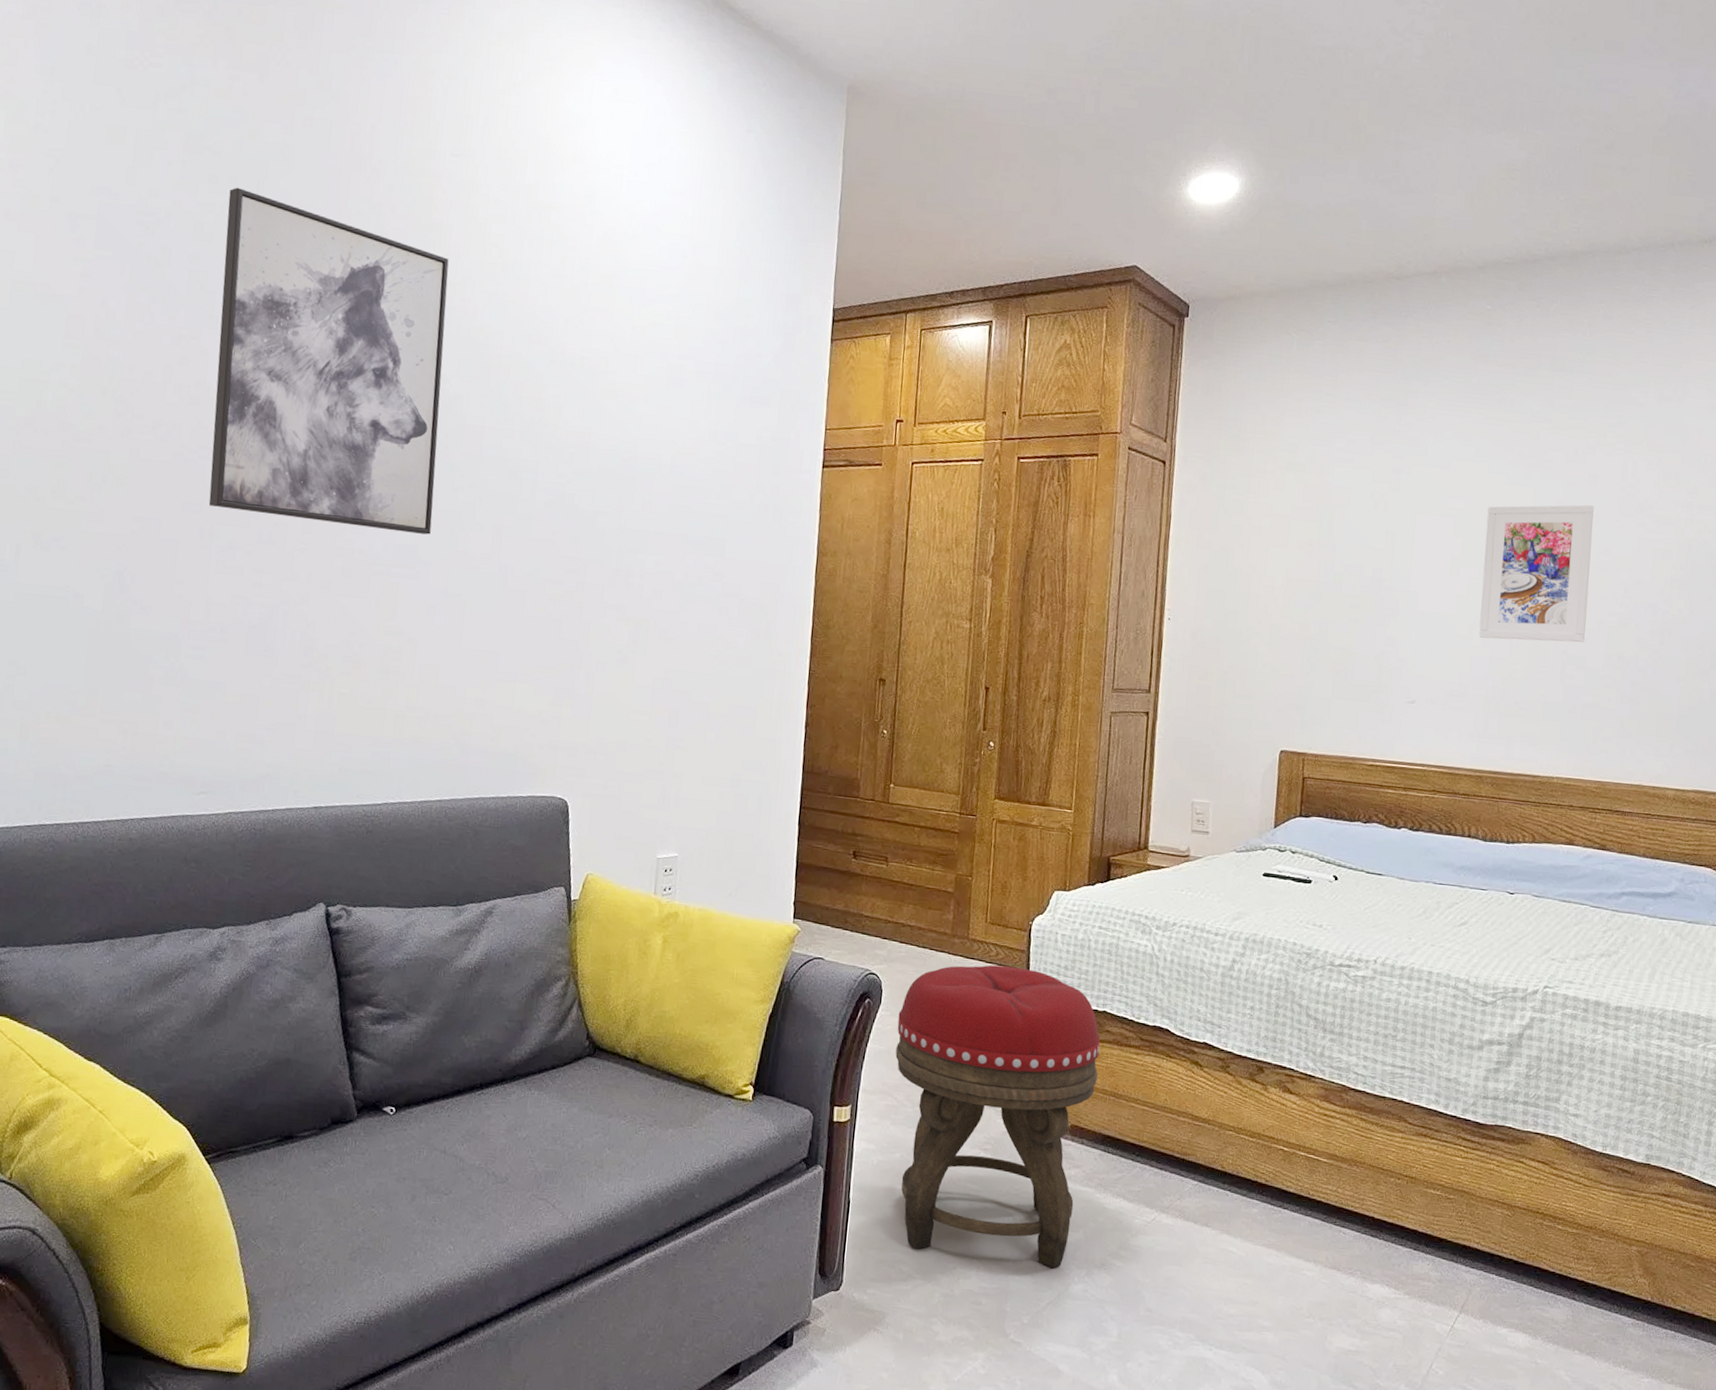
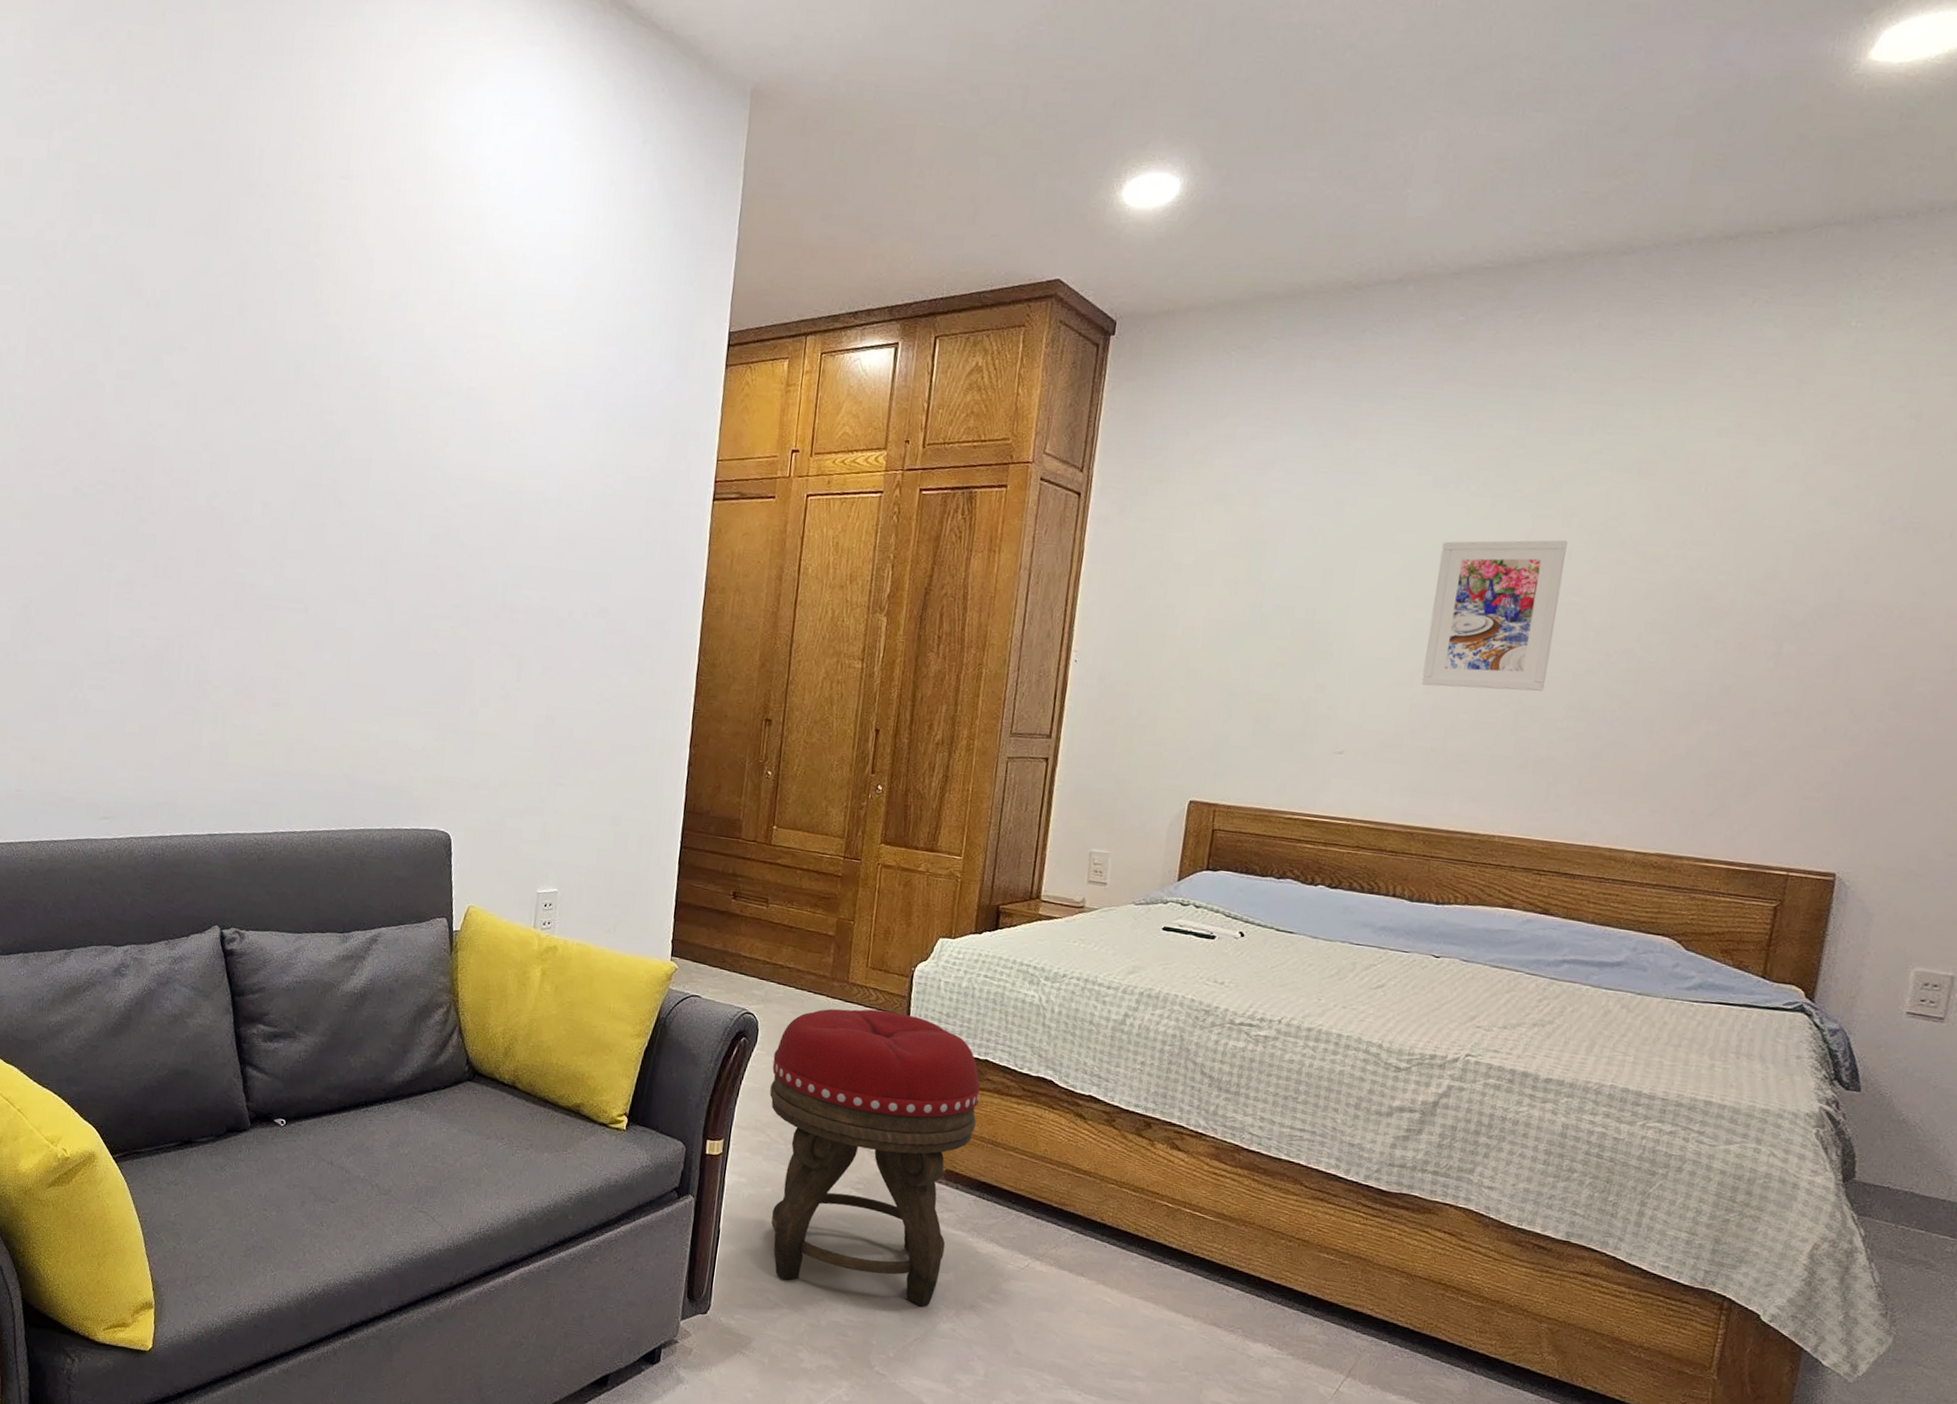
wall art: present [208,187,449,535] -> none [107,217,337,569]

